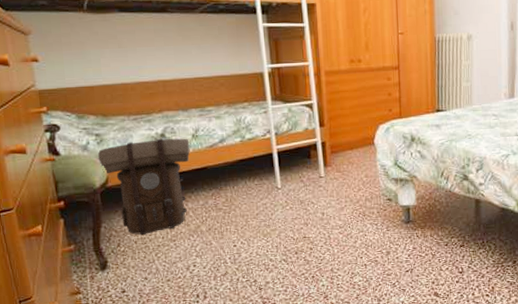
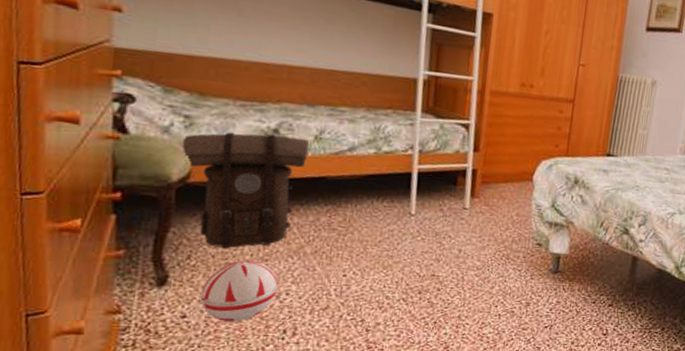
ball: none [132,242,187,293] -> present [200,260,278,322]

